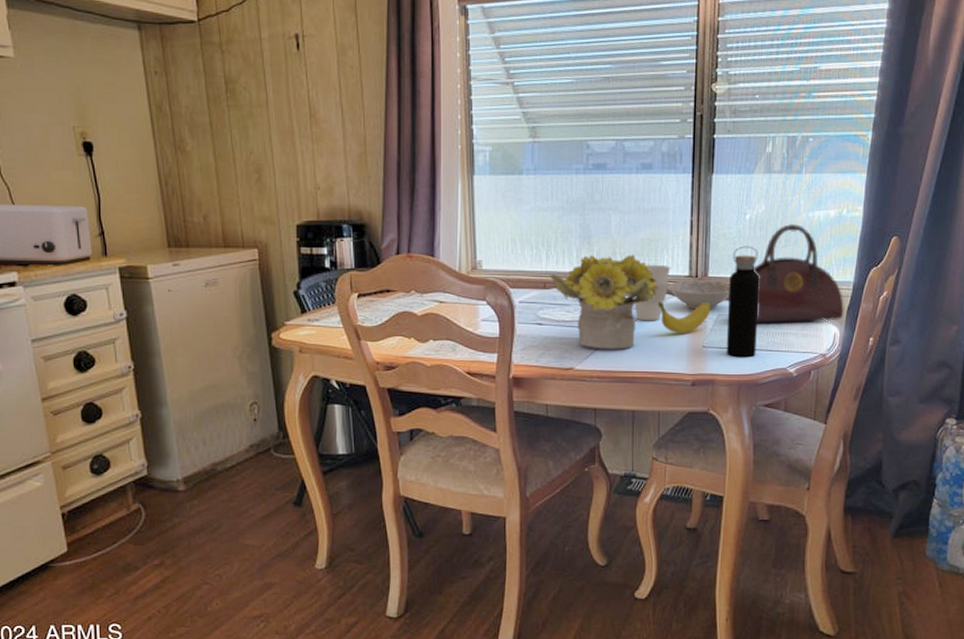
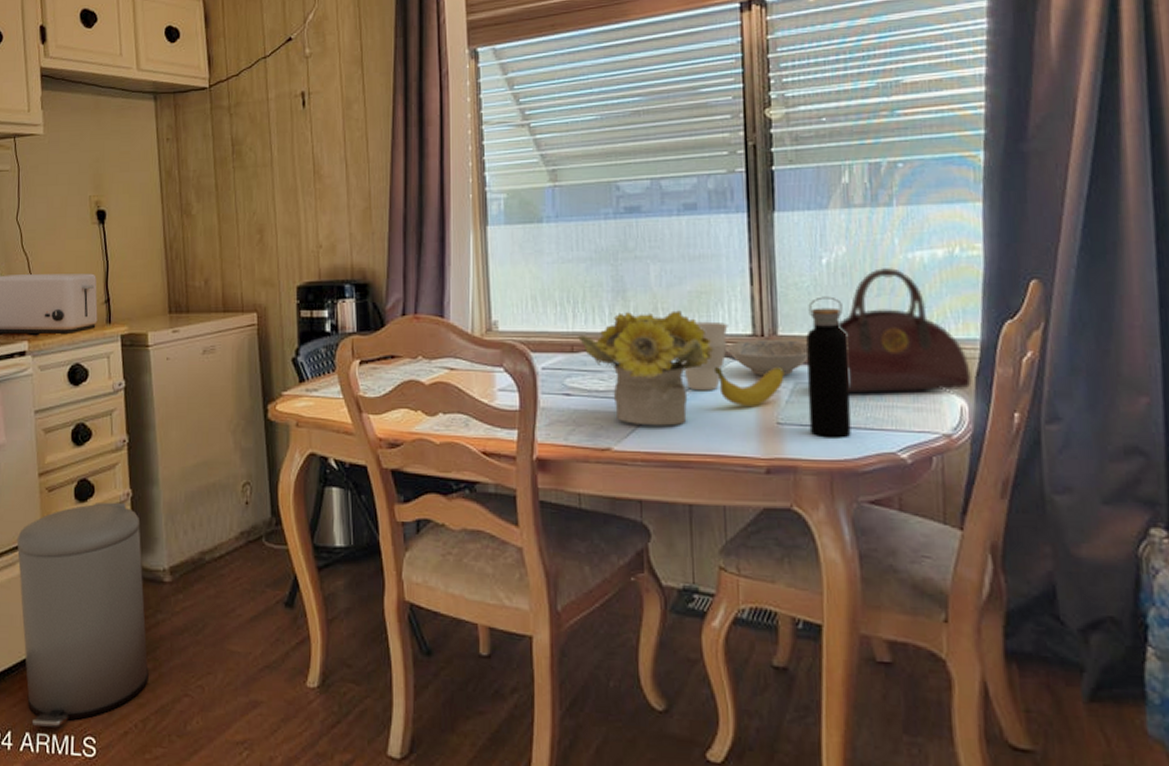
pedal bin: none [24,423,169,619] -> present [16,502,149,727]

